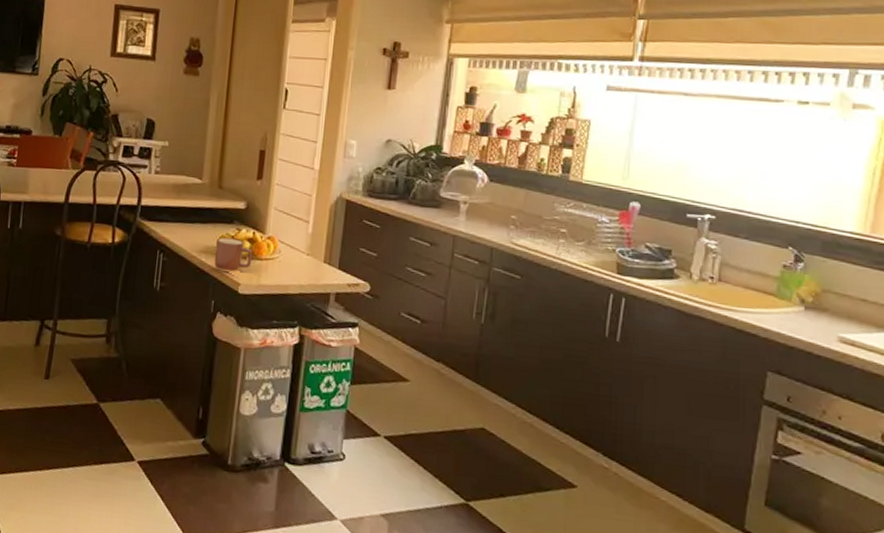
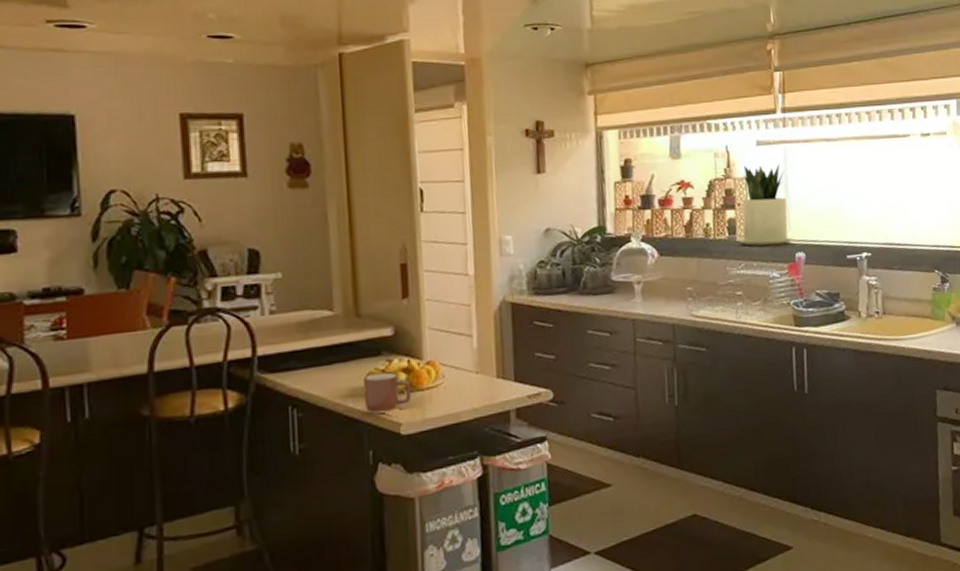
planter: none [572,109,633,192] -> present [739,164,793,247]

